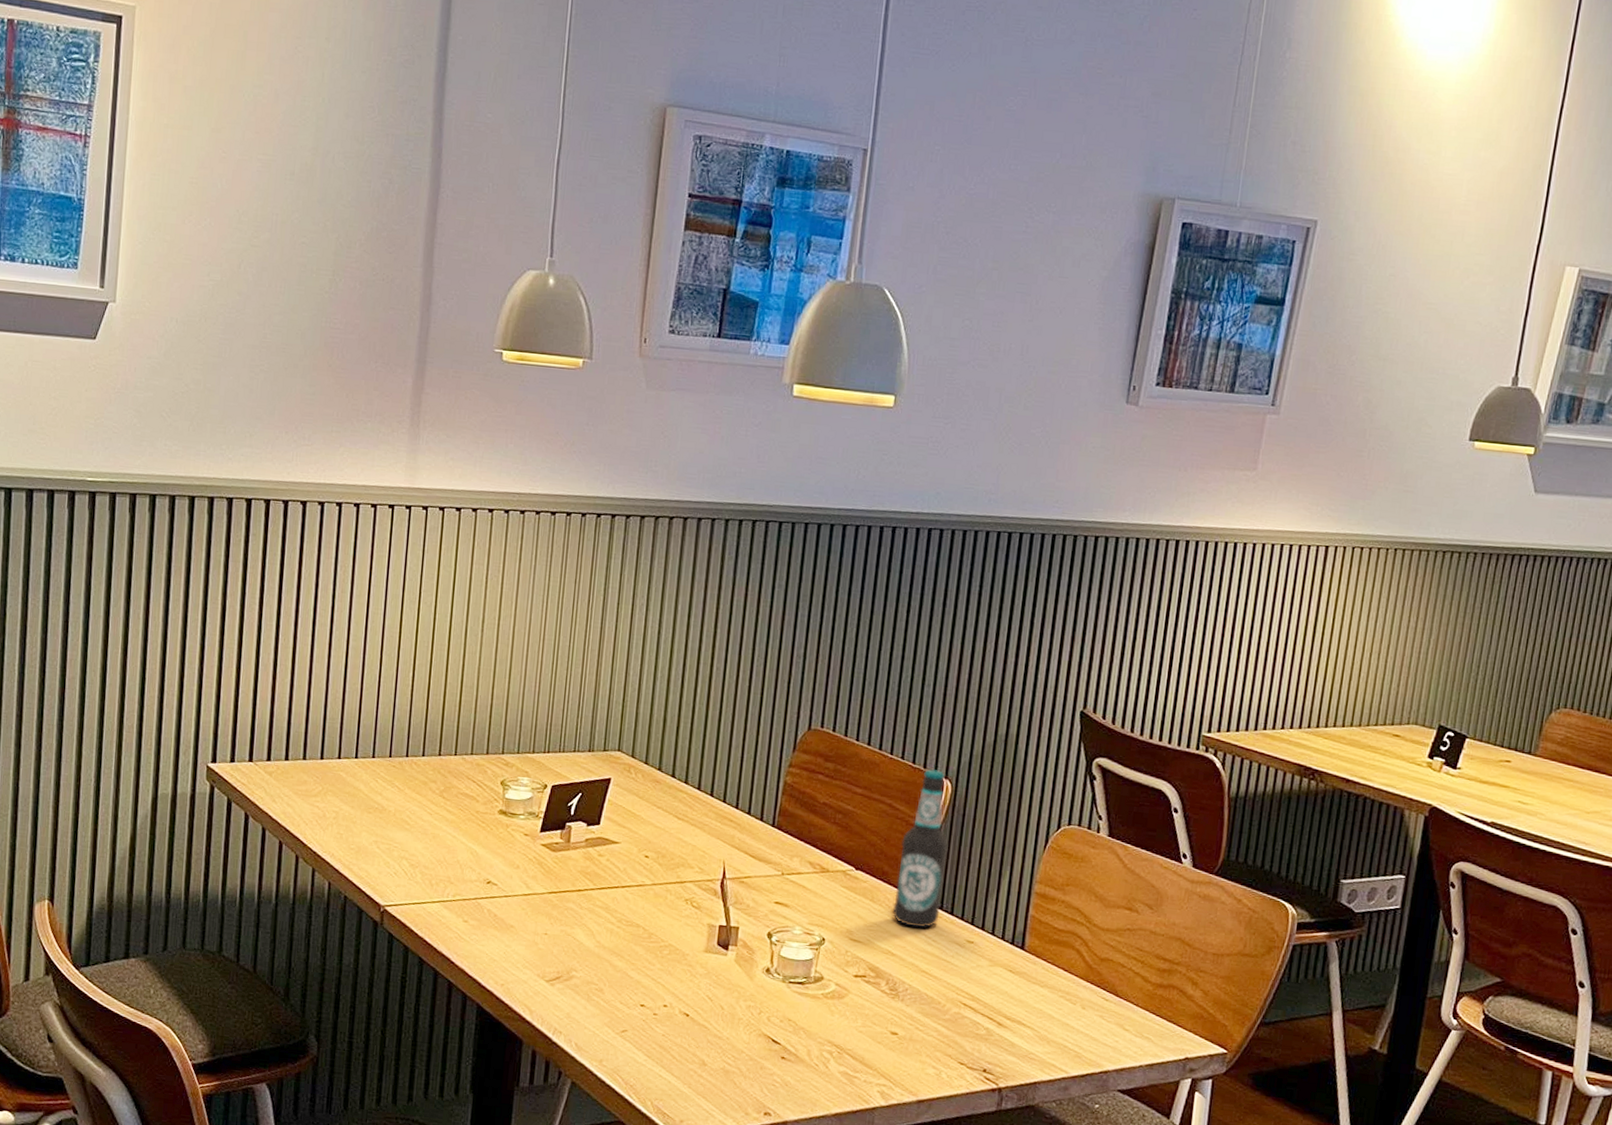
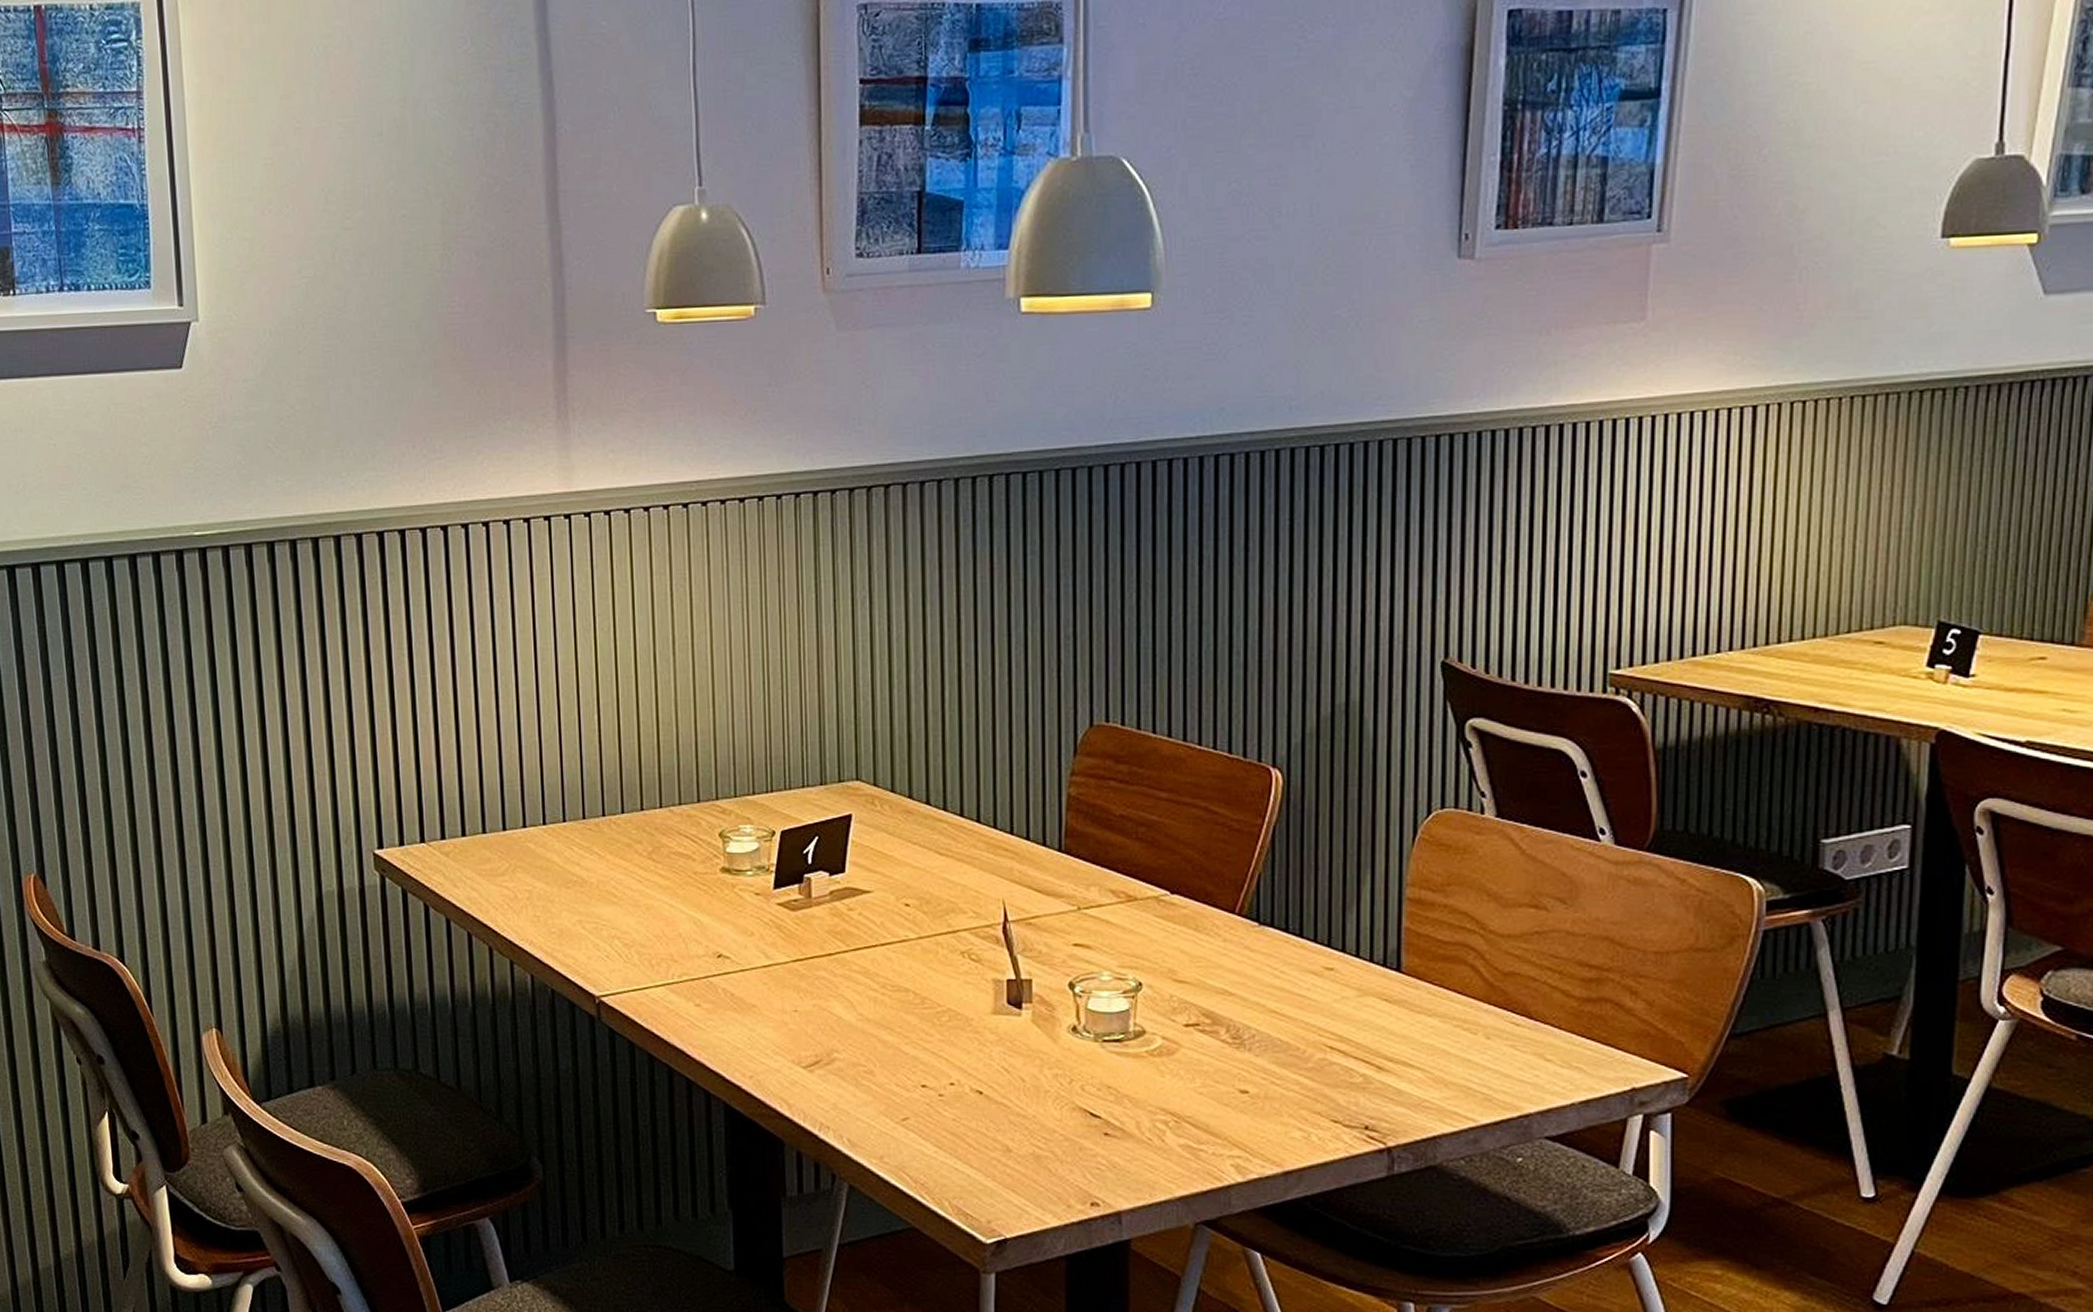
bottle: present [892,769,949,928] -> none [1223,758,1287,958]

